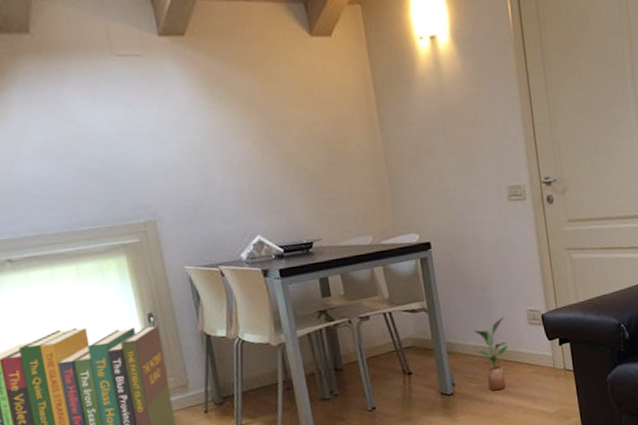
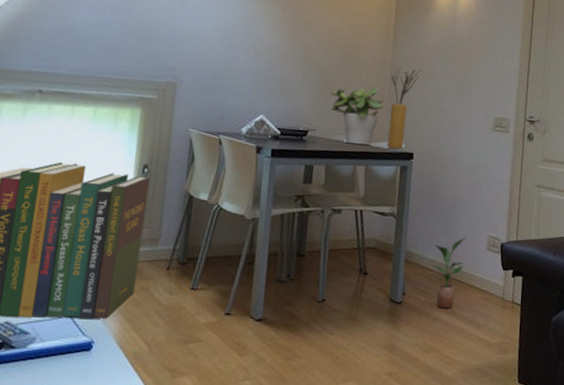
potted plant: none [325,180,387,247] -> present [330,86,384,145]
vase: none [387,151,418,243] -> present [387,67,420,150]

